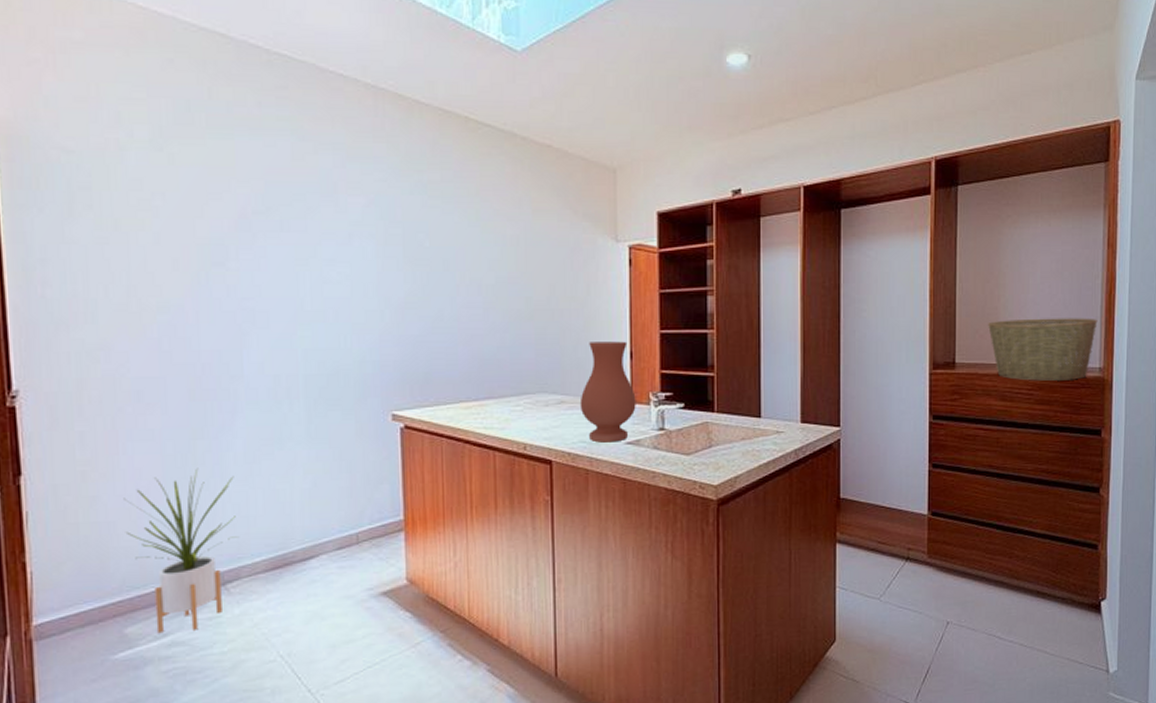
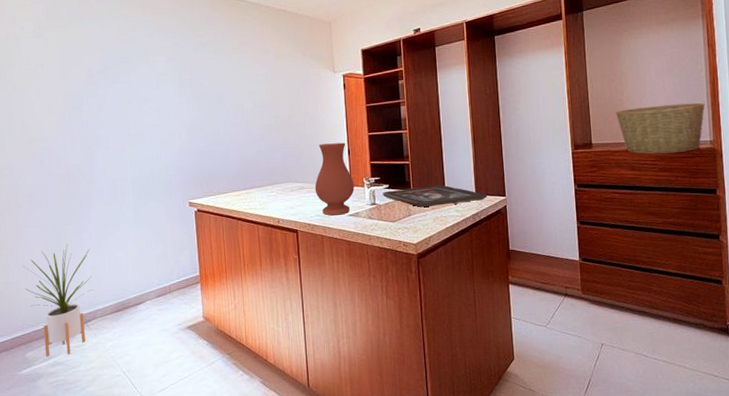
religious icon: none [675,407,816,437] -> present [383,185,488,208]

